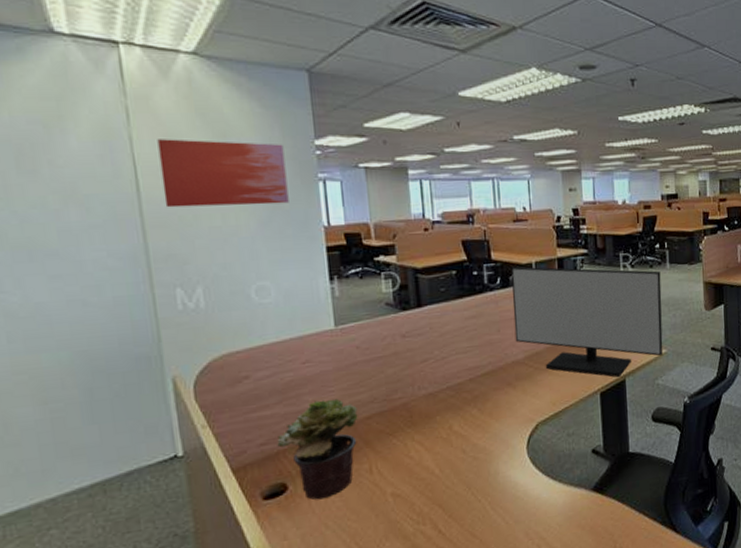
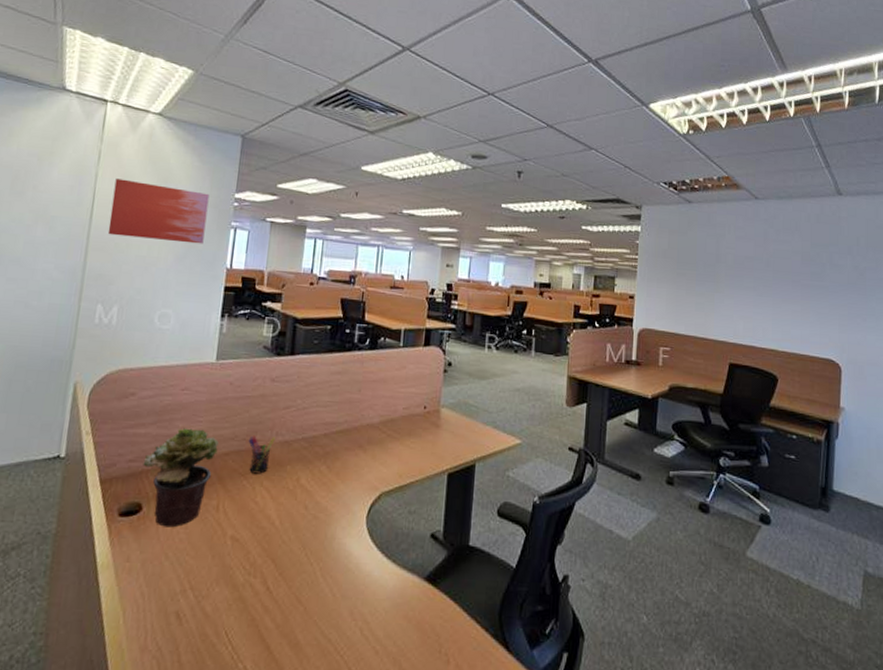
pen holder: none [389,391,418,431] -> present [248,435,275,474]
monitor: present [511,266,664,378] -> none [373,331,525,461]

